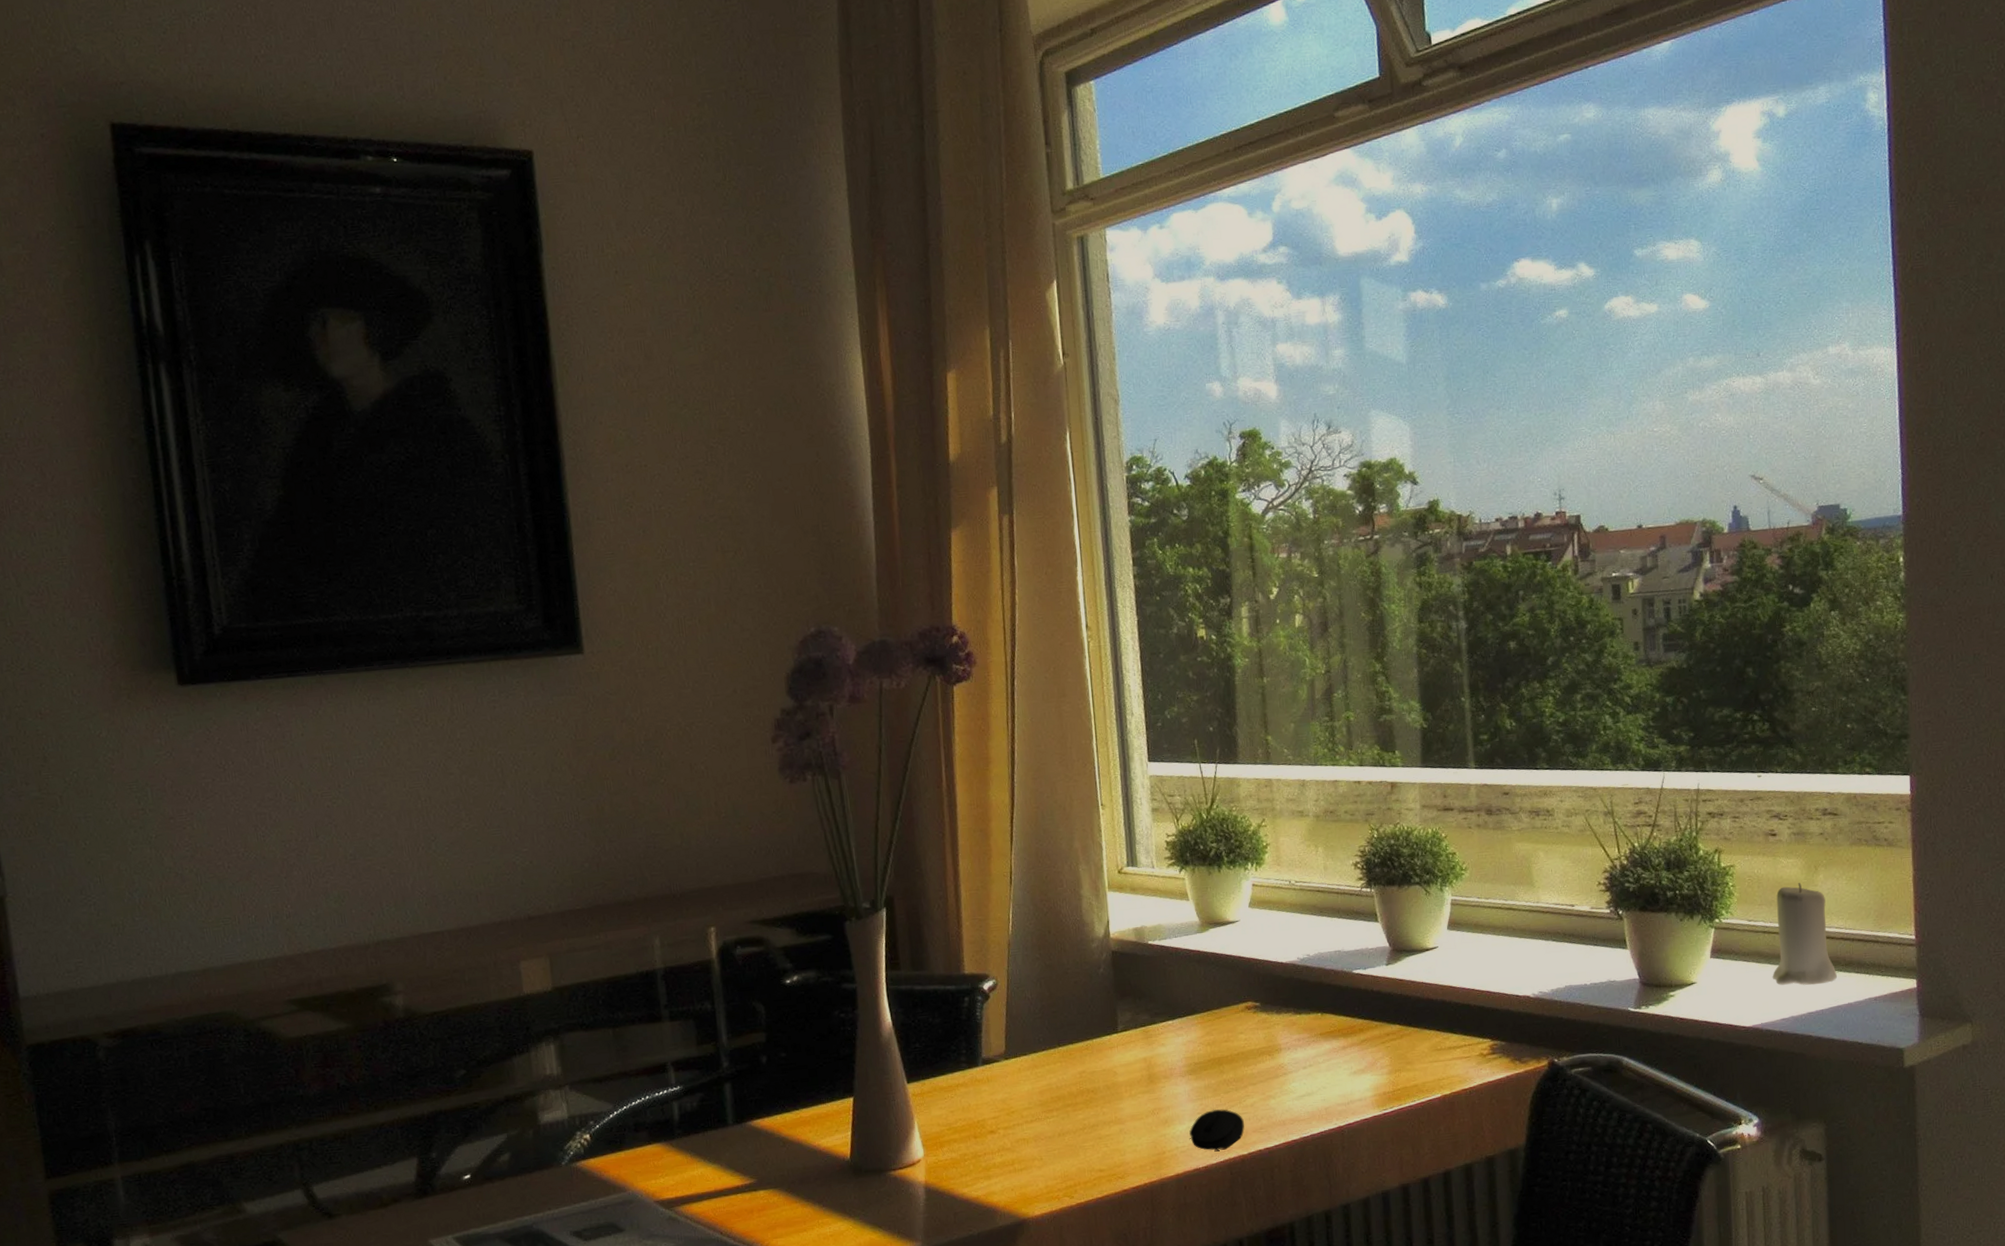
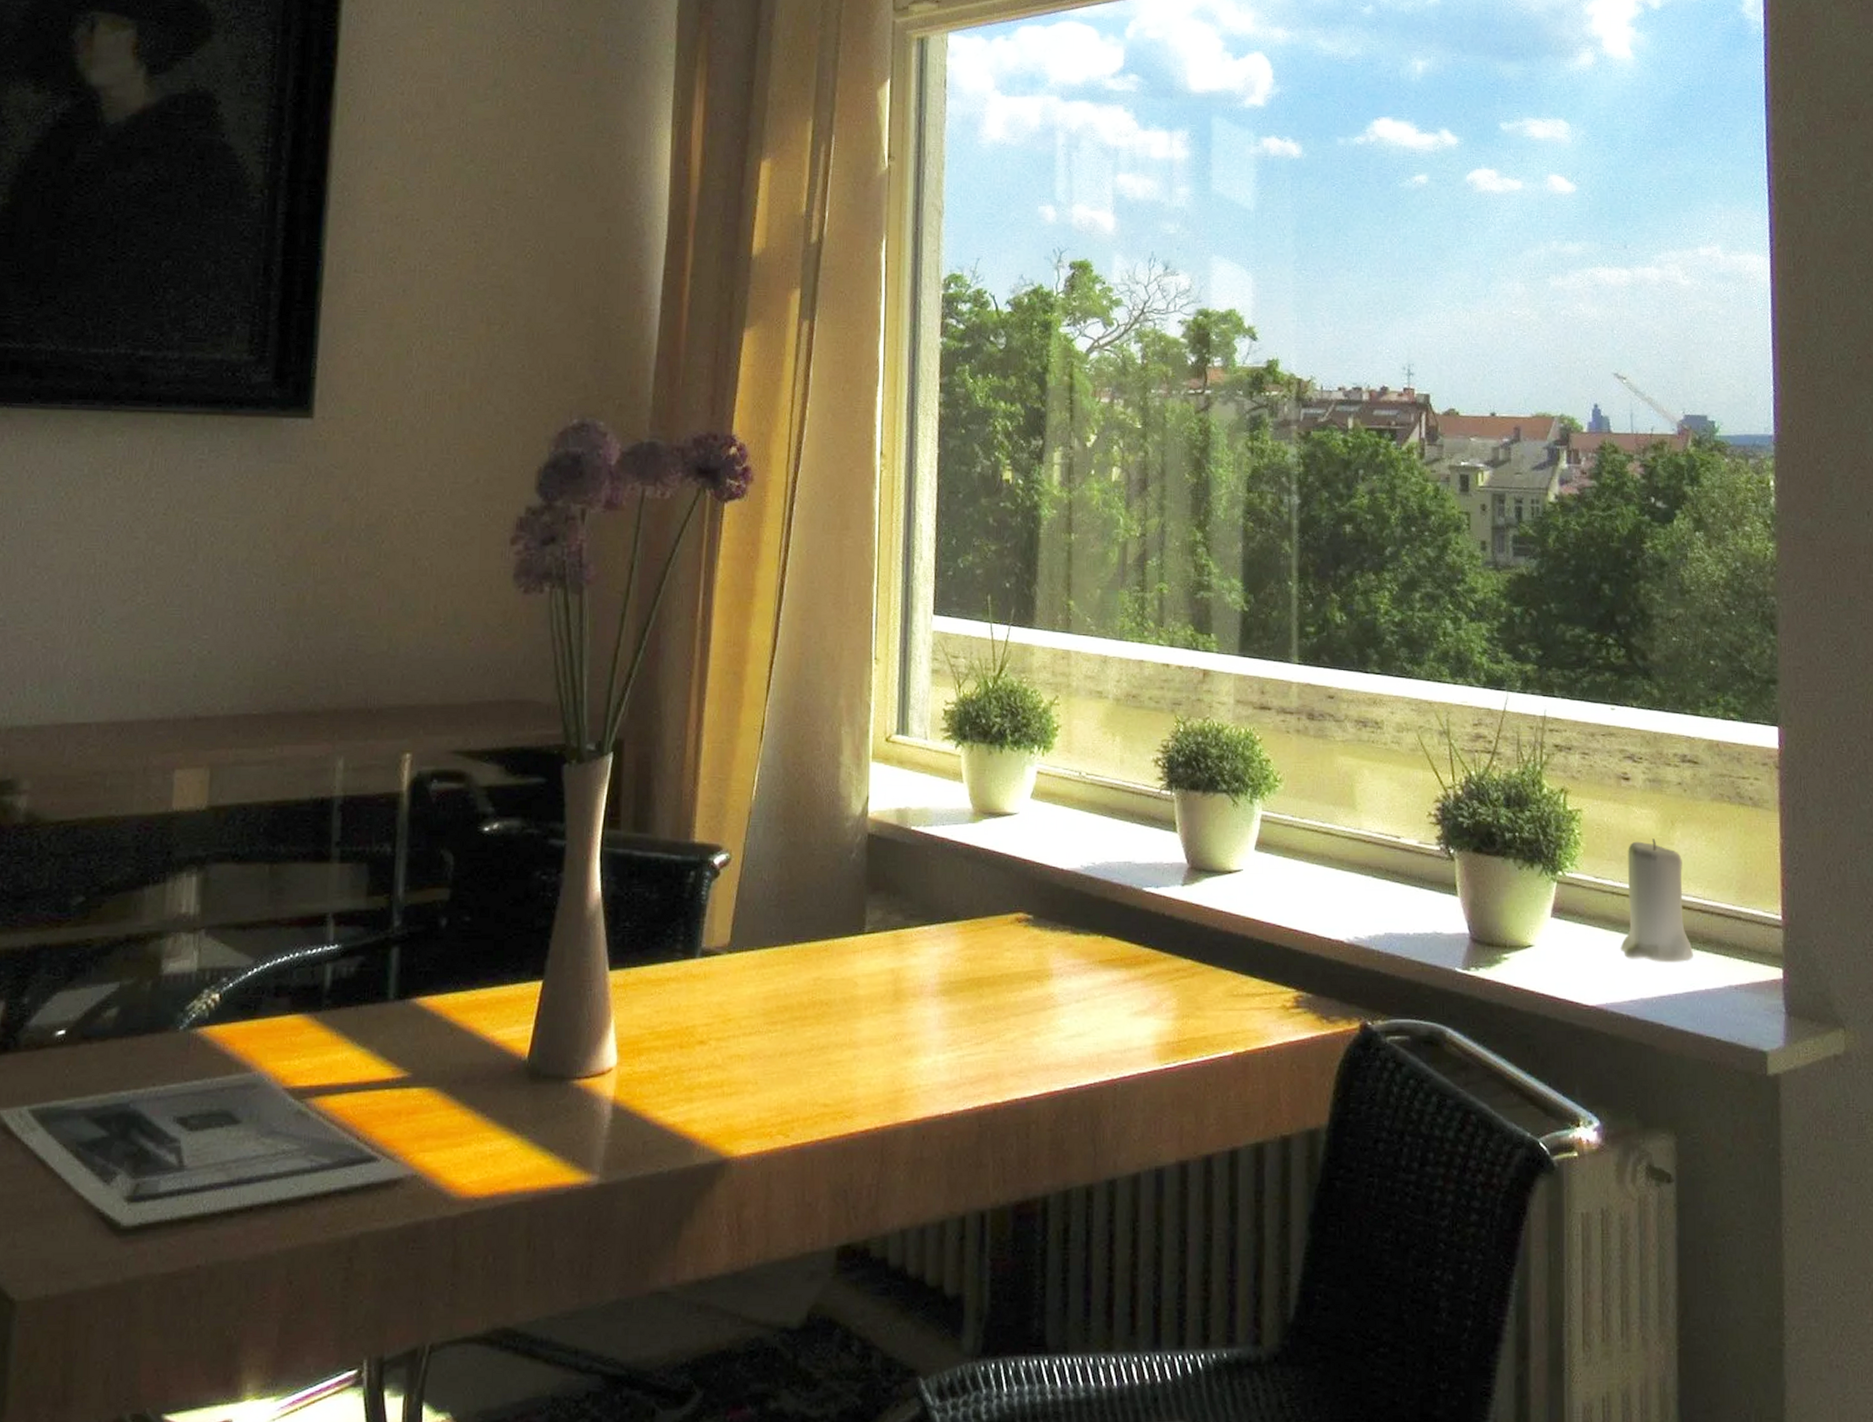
computer mouse: present [1189,1109,1245,1151] -> none [935,1042,1001,1094]

